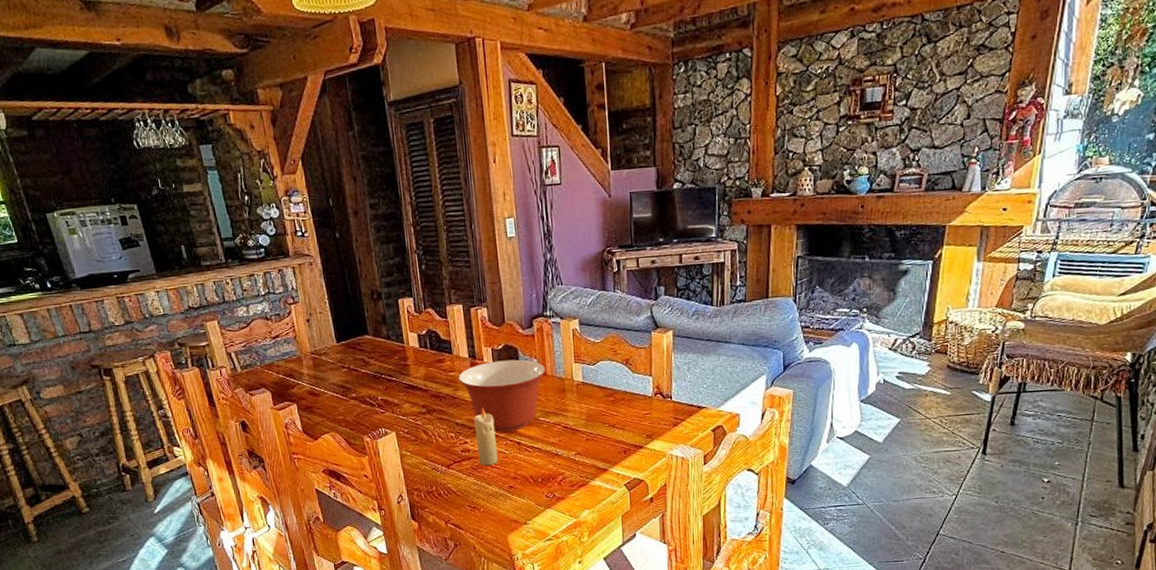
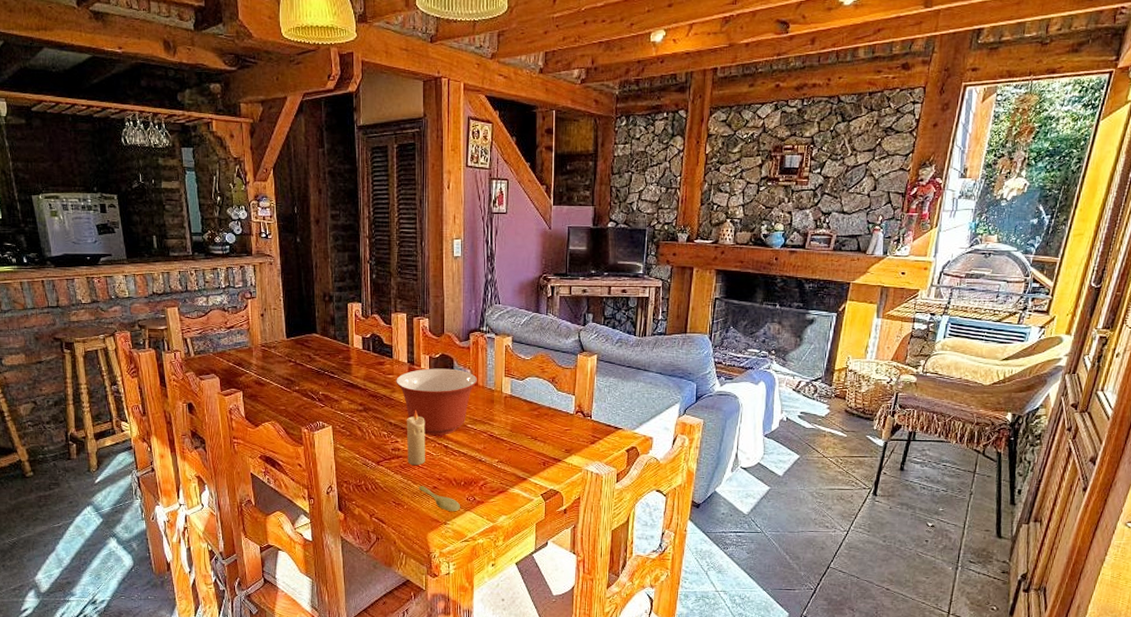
spoon: none [493,486,541,511] -> present [418,486,461,512]

